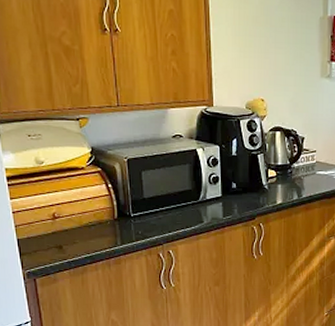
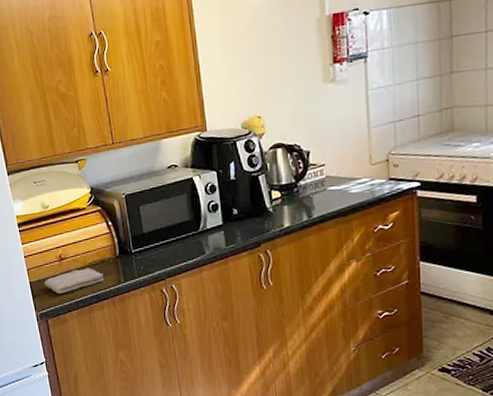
washcloth: none [33,228,100,253] -> present [44,268,104,294]

